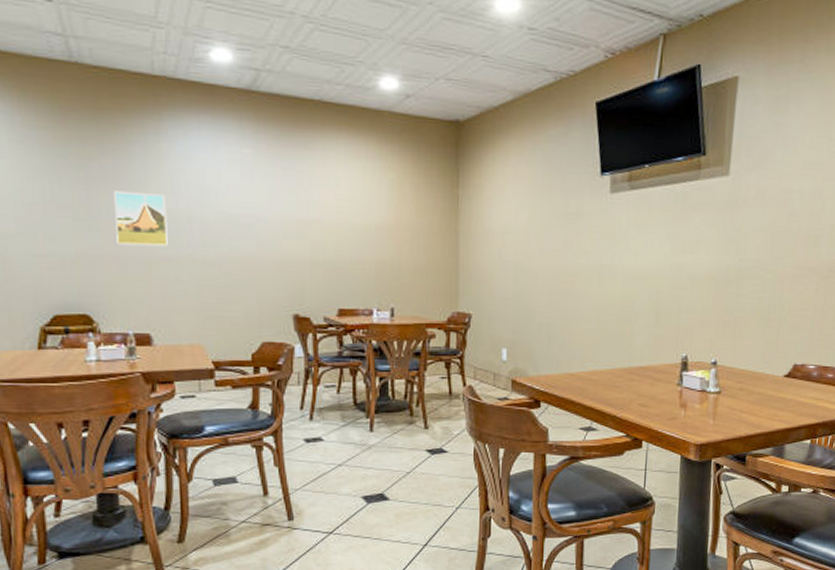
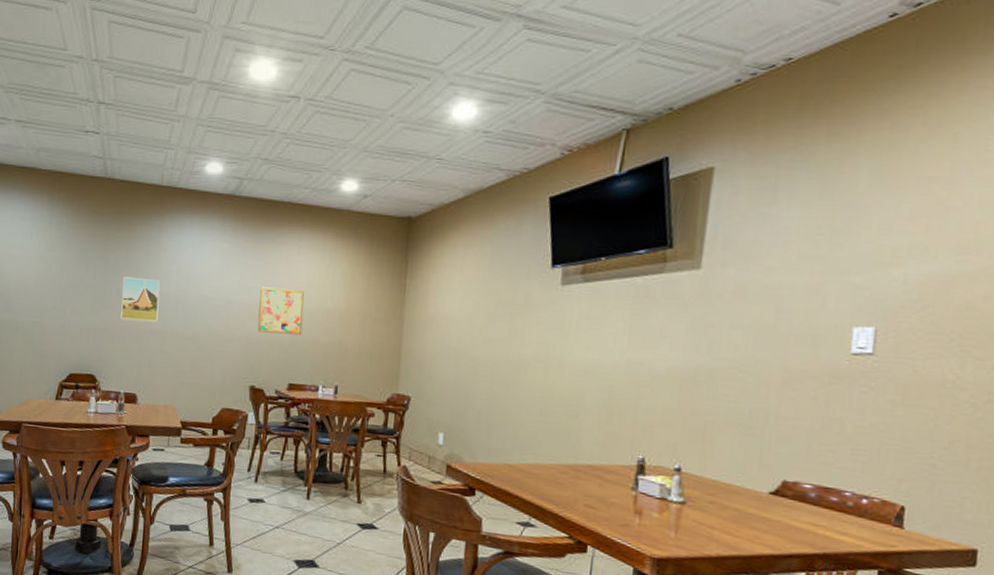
wall art: none [295,200,349,255] -> present [257,287,304,335]

